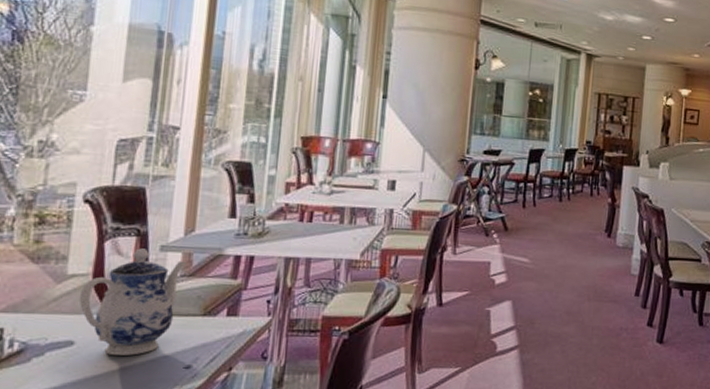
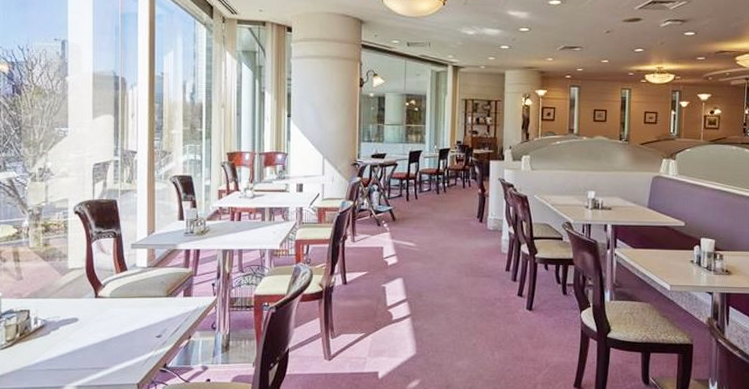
teapot: present [79,248,187,356] -> none [78,247,151,328]

